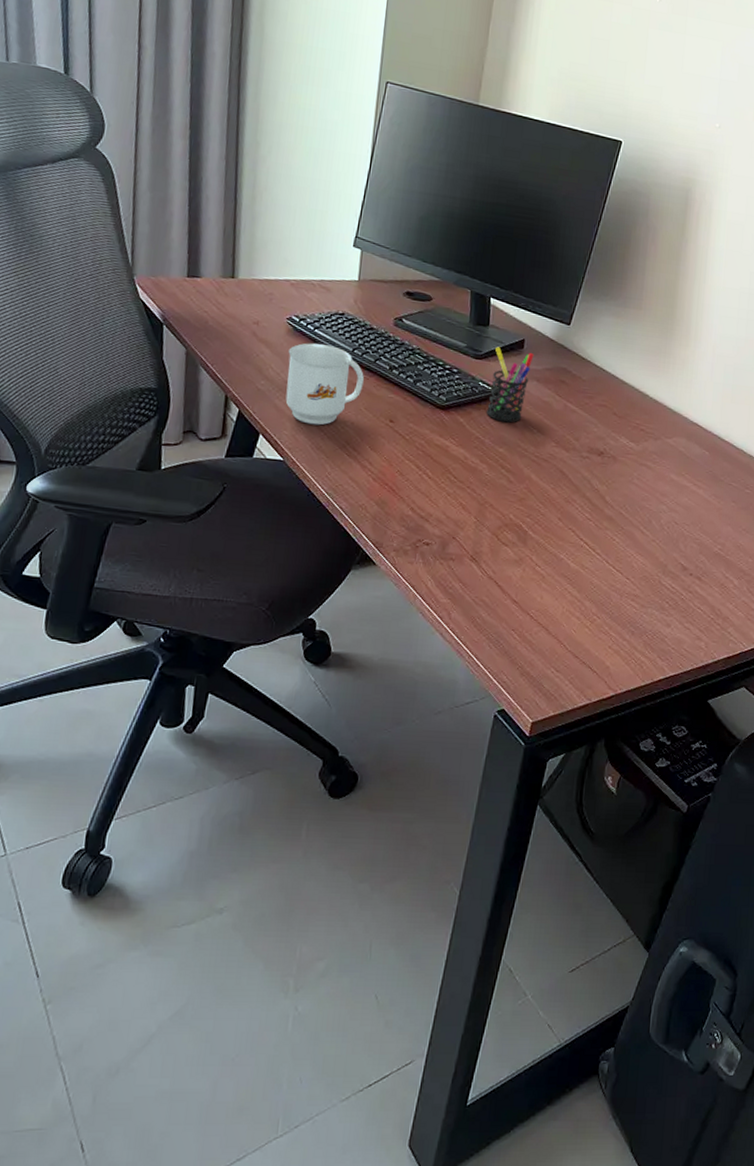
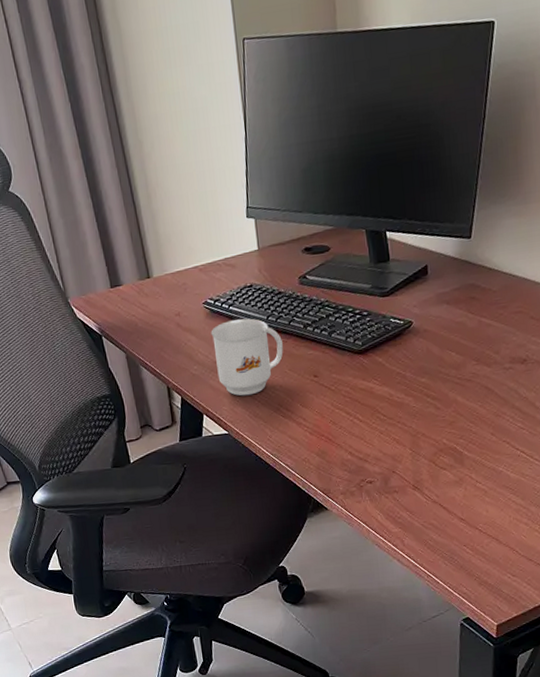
pen holder: present [487,347,534,423] -> none [400,276,440,353]

